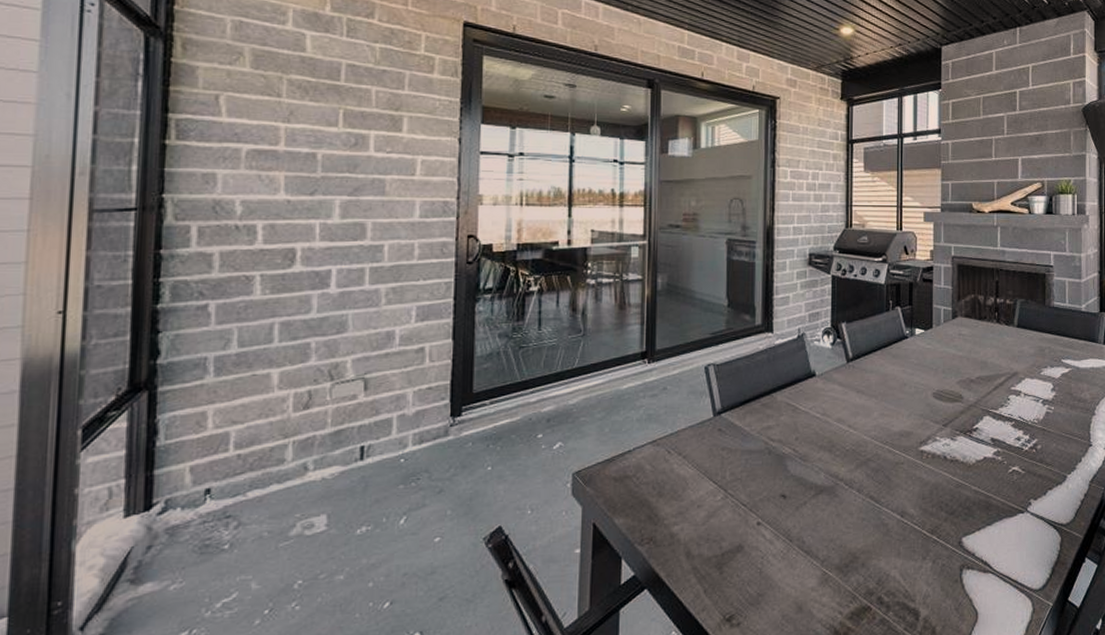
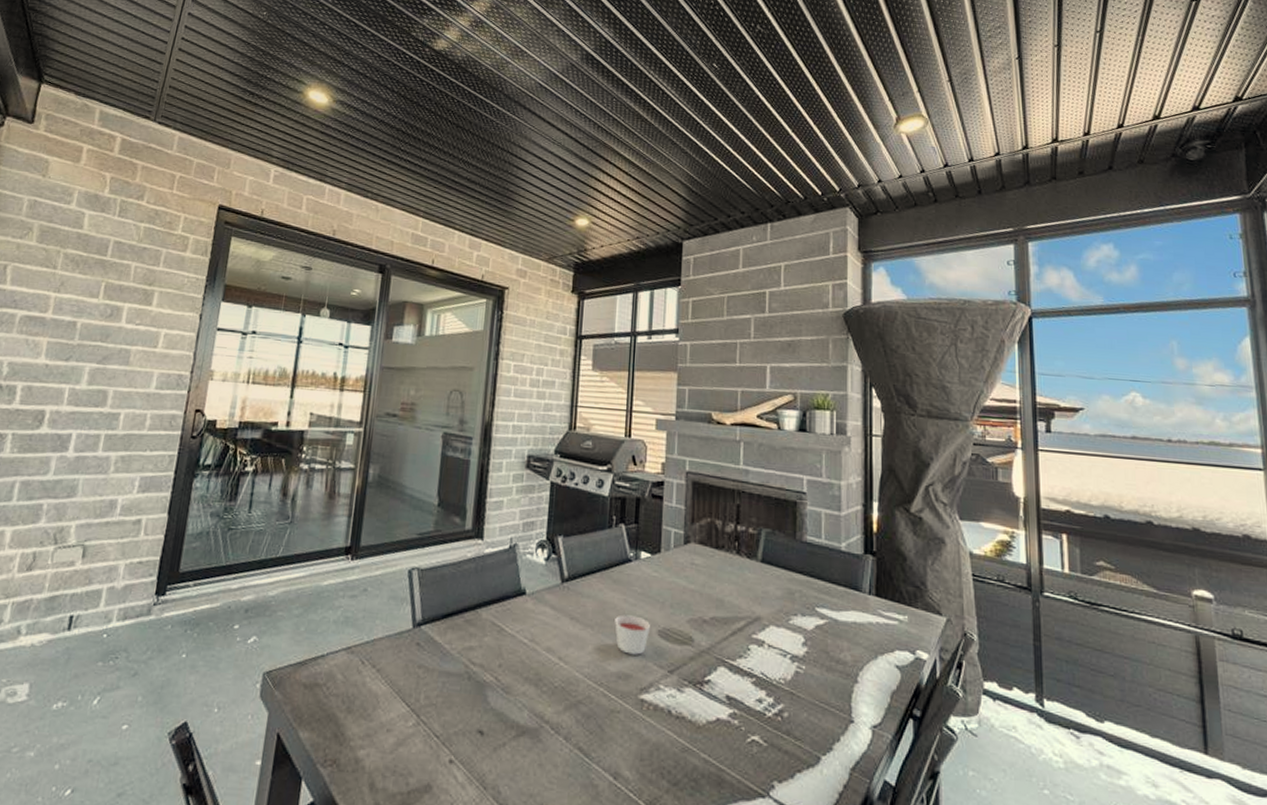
candle: none [896,383,926,416] -> present [614,614,650,655]

